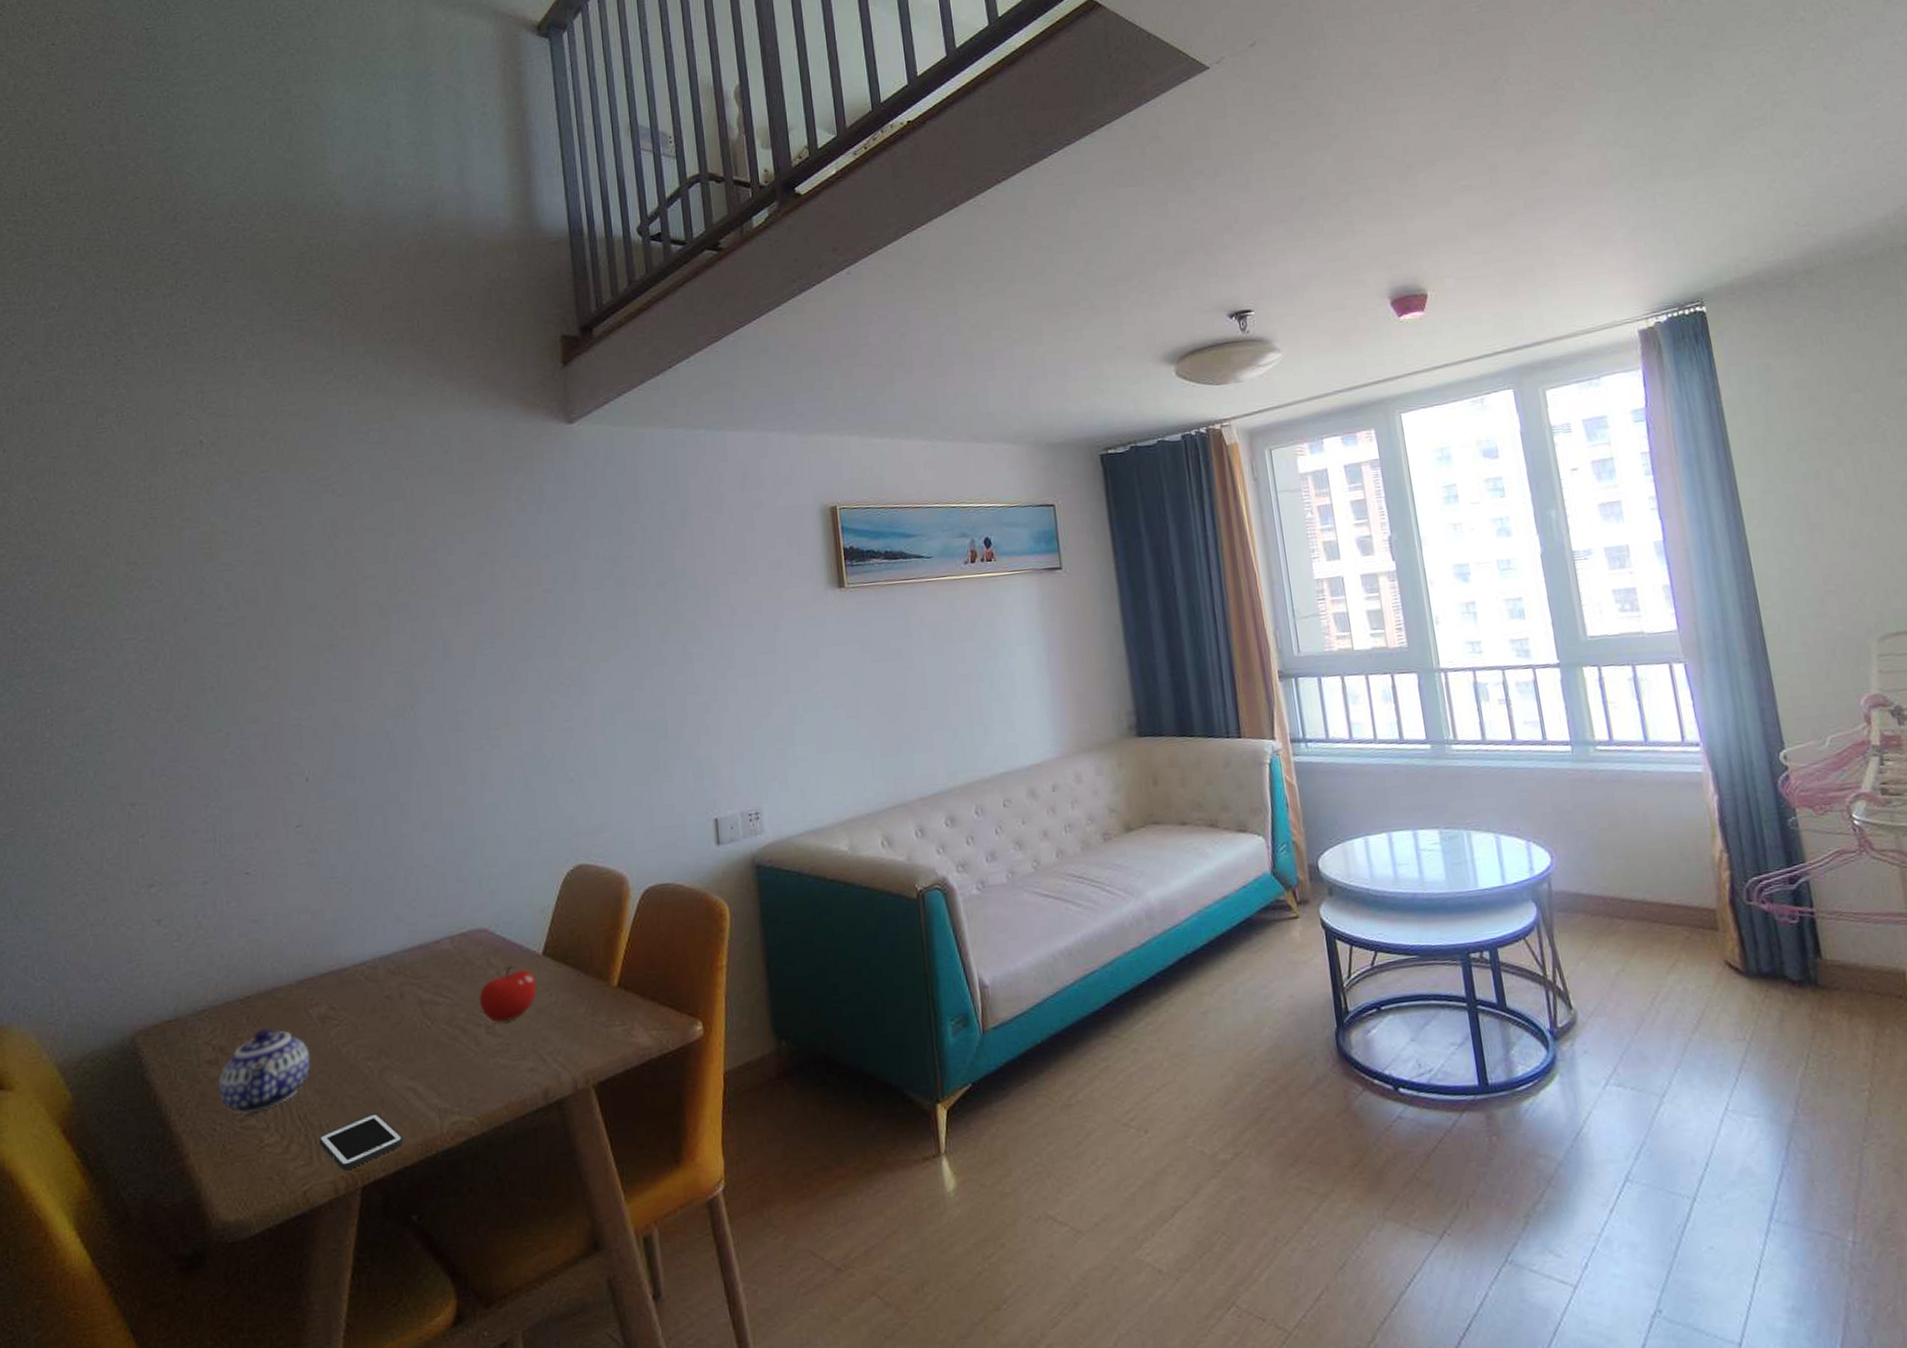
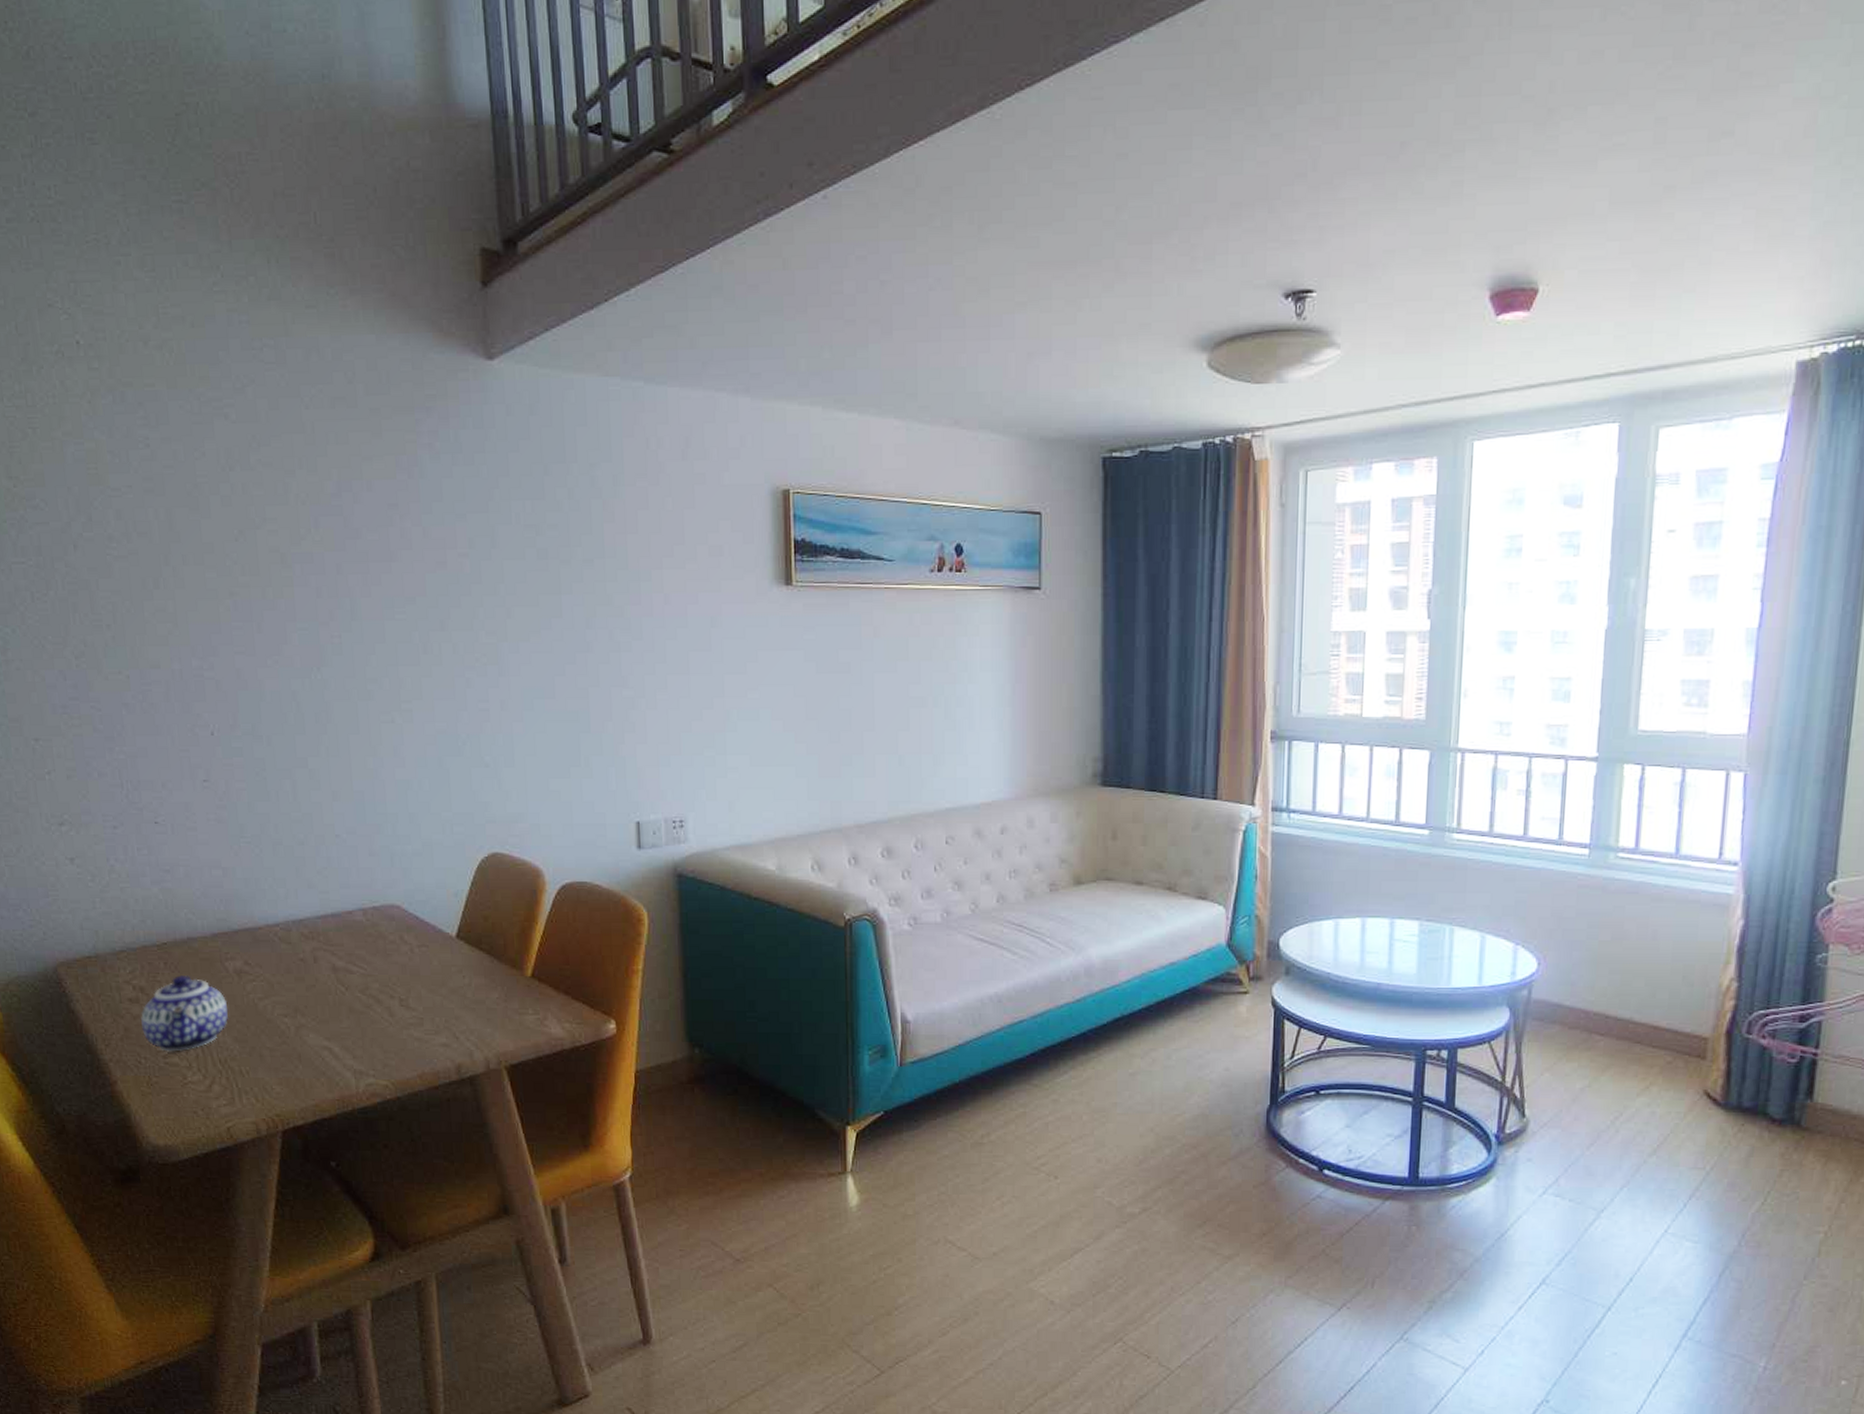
cell phone: present [318,1113,404,1171] -> none [239,1066,321,1115]
fruit: present [479,966,537,1023] -> none [392,944,450,998]

